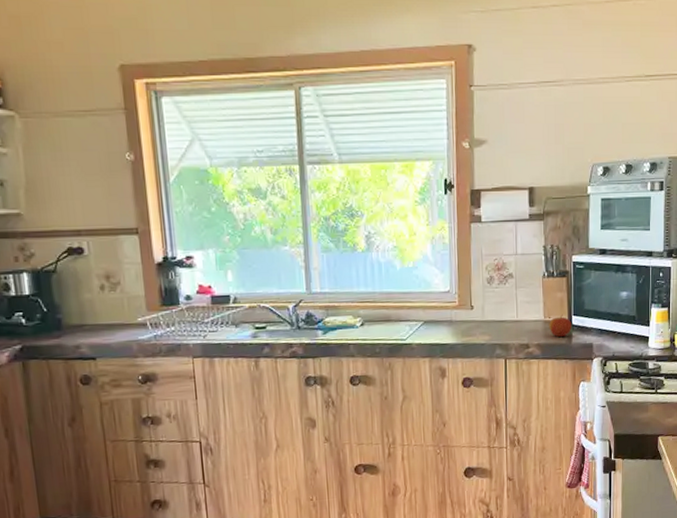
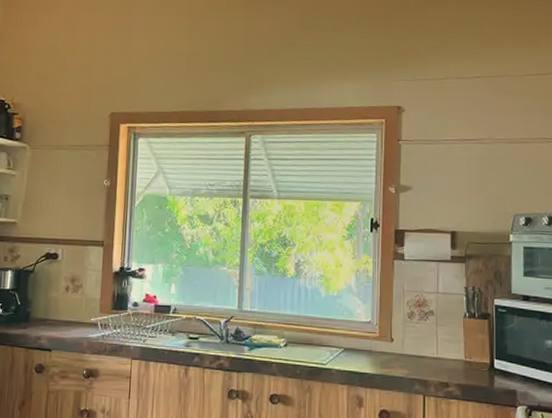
apple: present [549,314,571,337] -> none [470,356,493,379]

